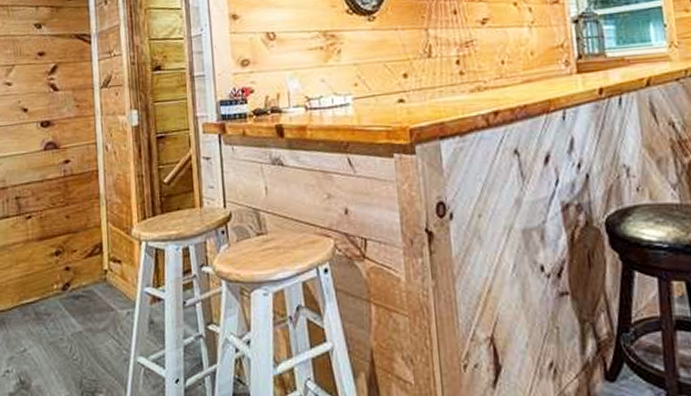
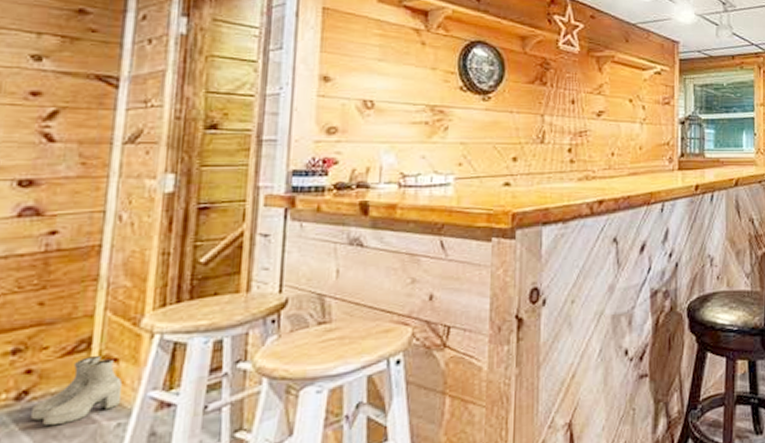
boots: none [73,258,127,311] -> present [29,356,123,427]

